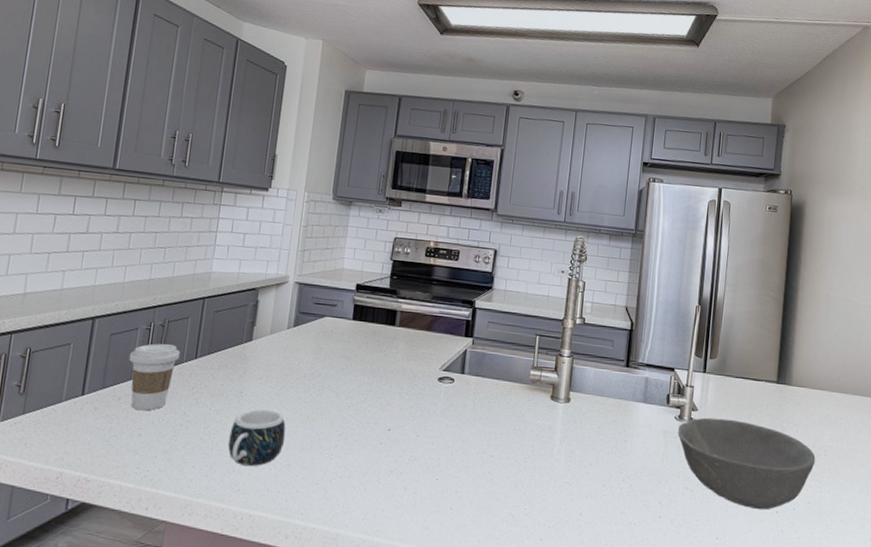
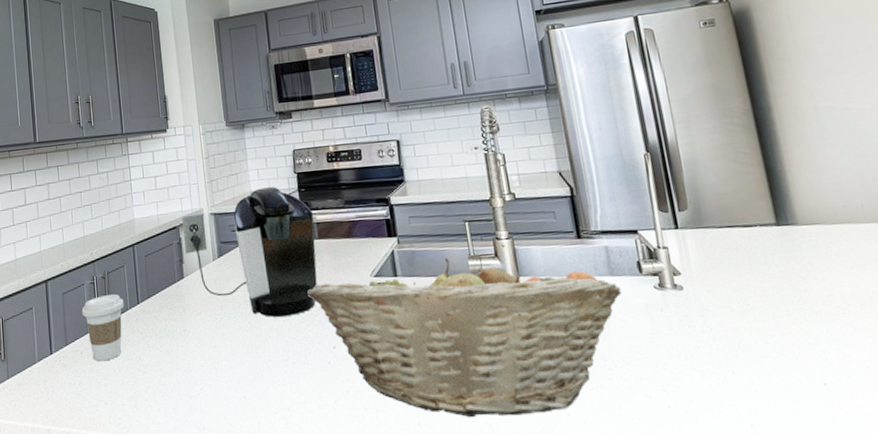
mug: present [228,409,286,467] -> none [183,343,236,404]
coffee maker: none [260,267,399,395] -> present [182,187,317,317]
fruit basket: none [375,364,649,511] -> present [307,257,622,418]
bowl: present [678,417,816,510] -> none [662,278,862,384]

